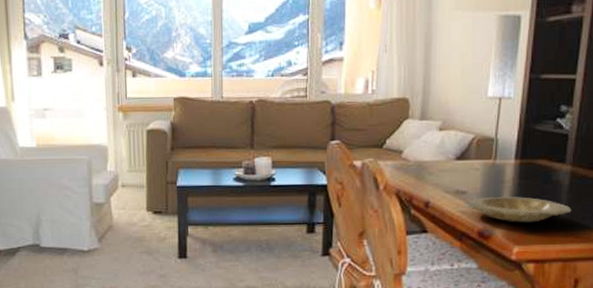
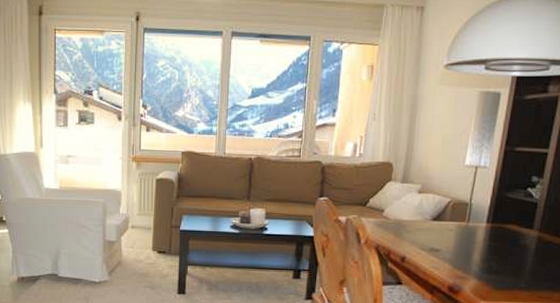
plate: present [464,197,572,223] -> none [437,256,537,281]

